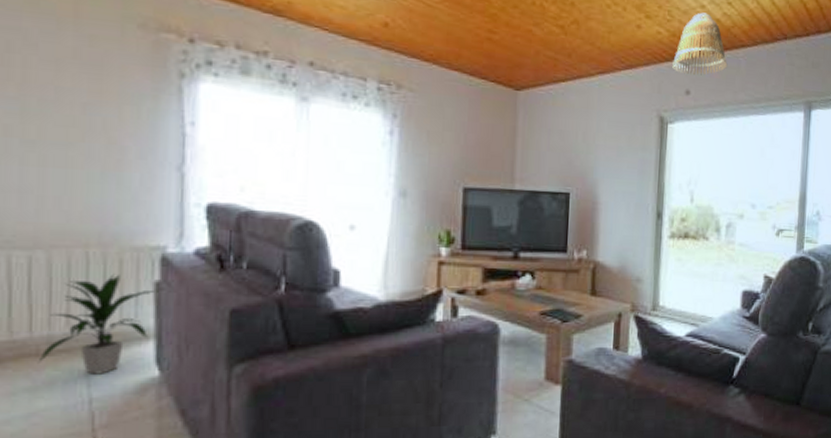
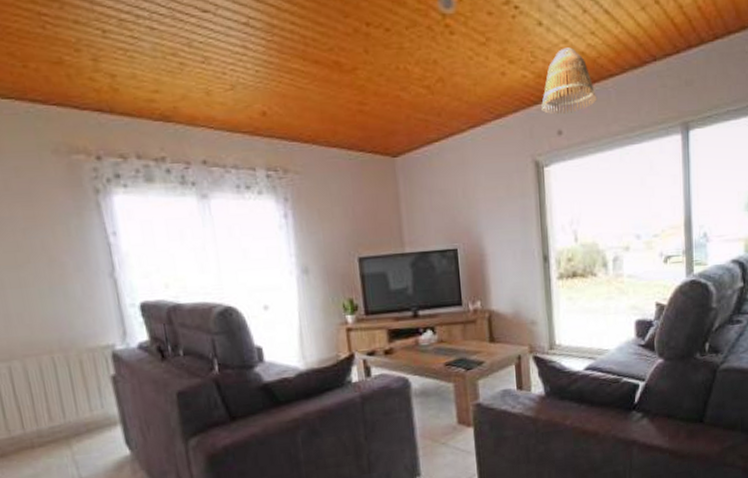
indoor plant: present [37,274,159,375] -> none [34,373,116,459]

